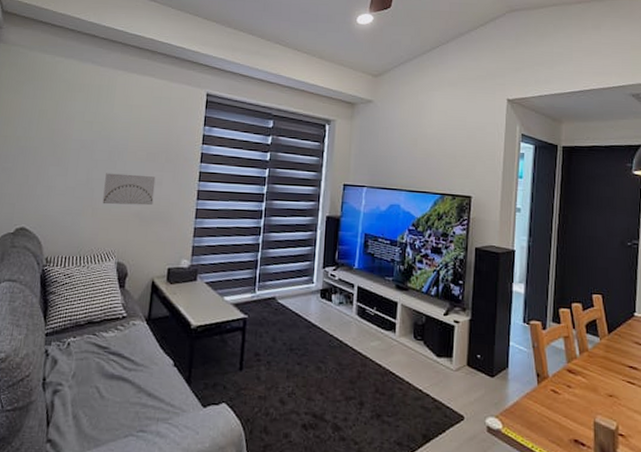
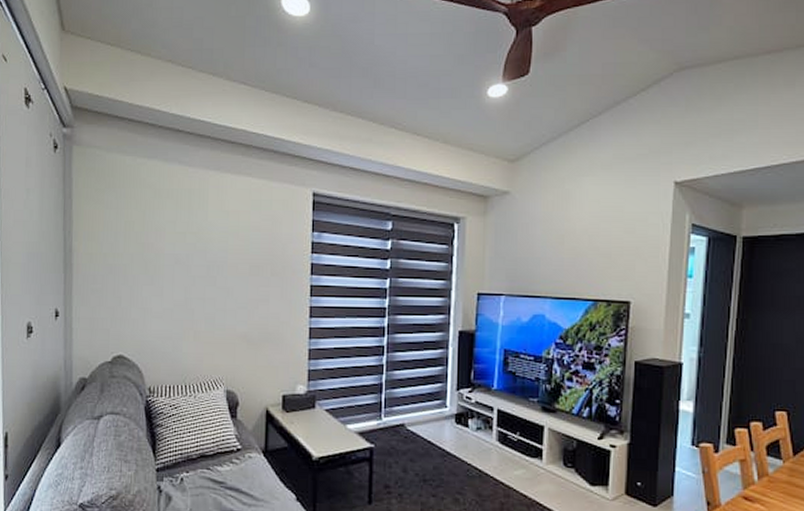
wall art: present [102,173,156,206] -> none [204,291,262,327]

